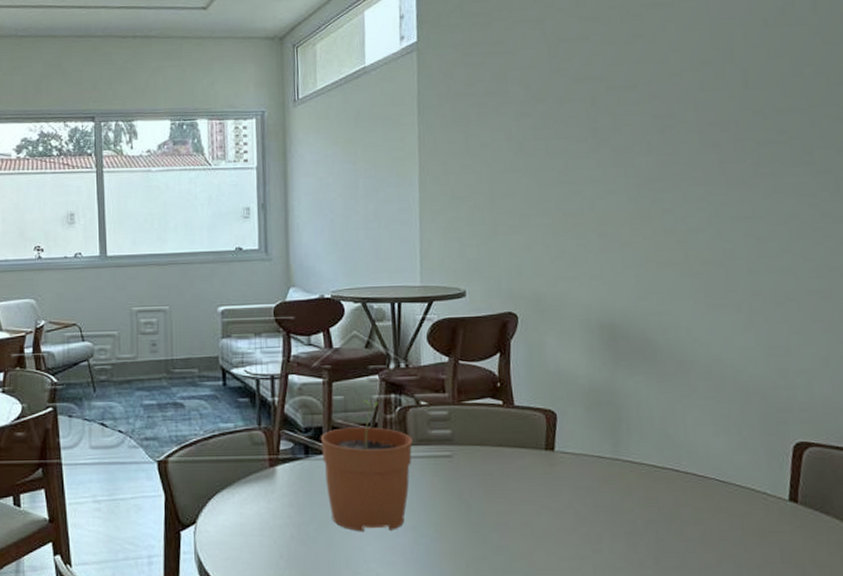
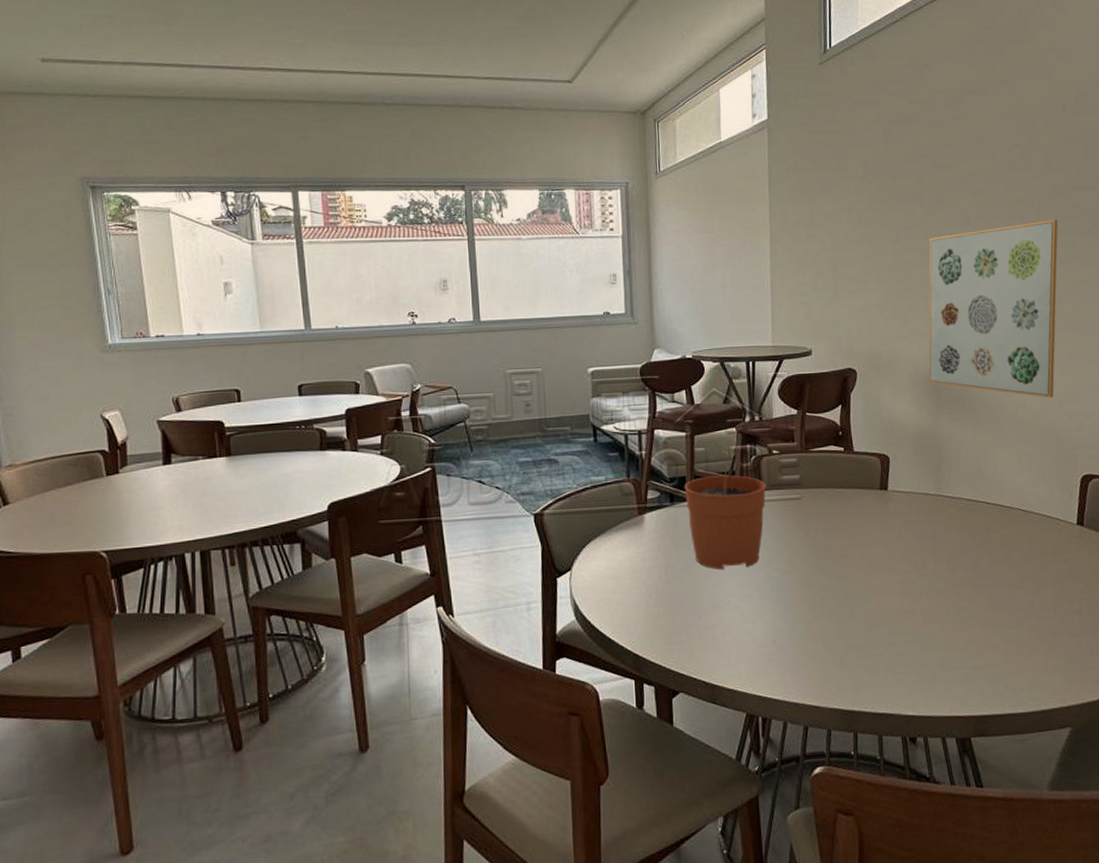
wall art: none [603,145,761,351] -> present [928,219,1058,398]

